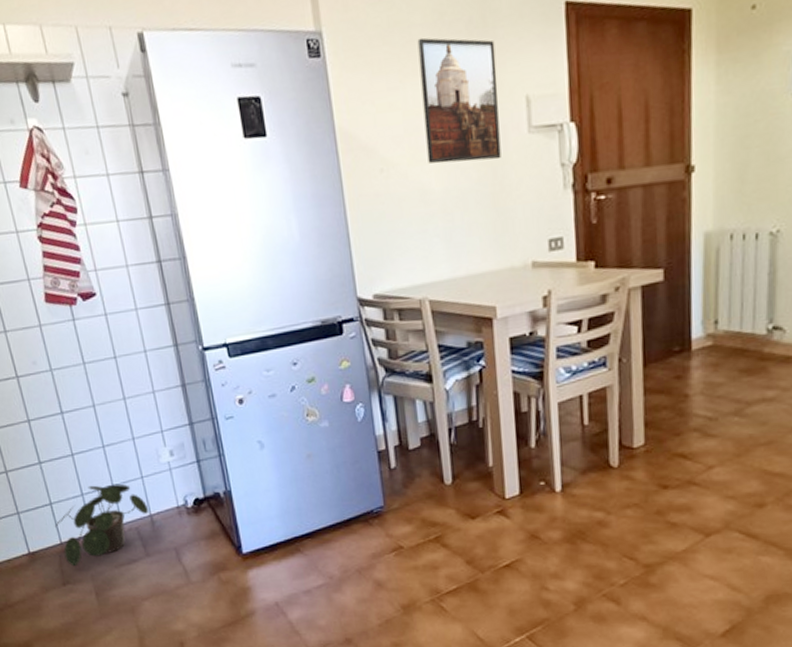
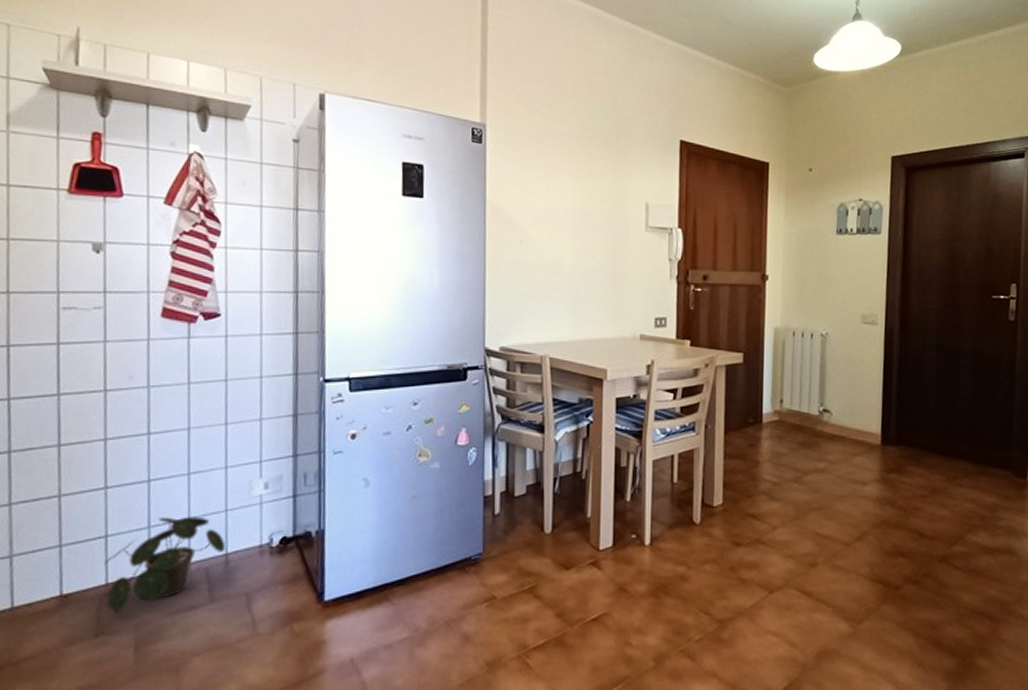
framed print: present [417,37,501,164] -> none [562,144,625,248]

